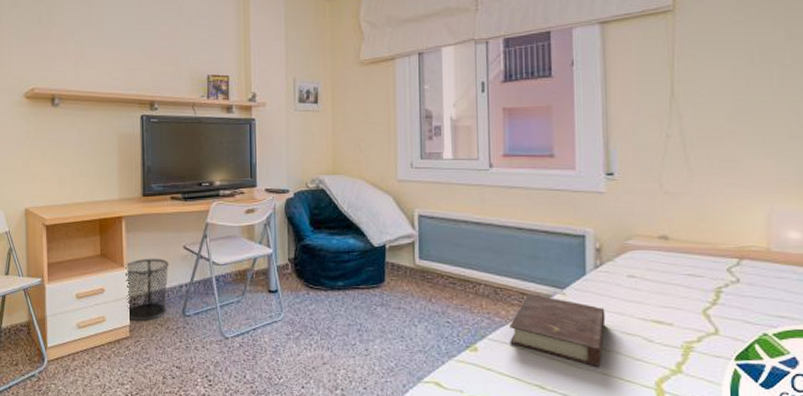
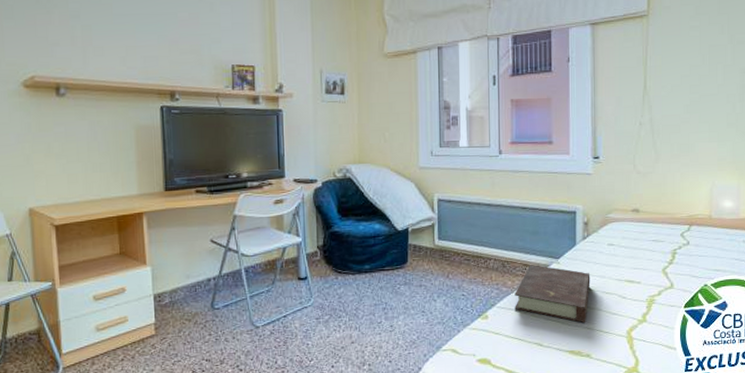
waste bin: present [125,258,170,321] -> none [148,253,196,318]

